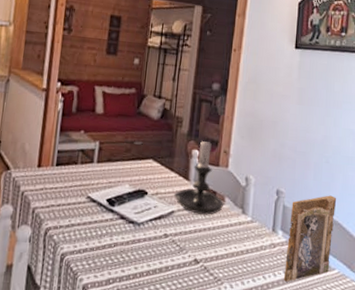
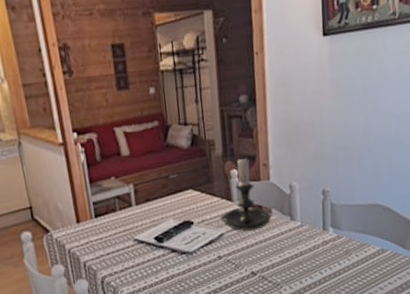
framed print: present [283,195,337,282] -> none [339,183,384,272]

